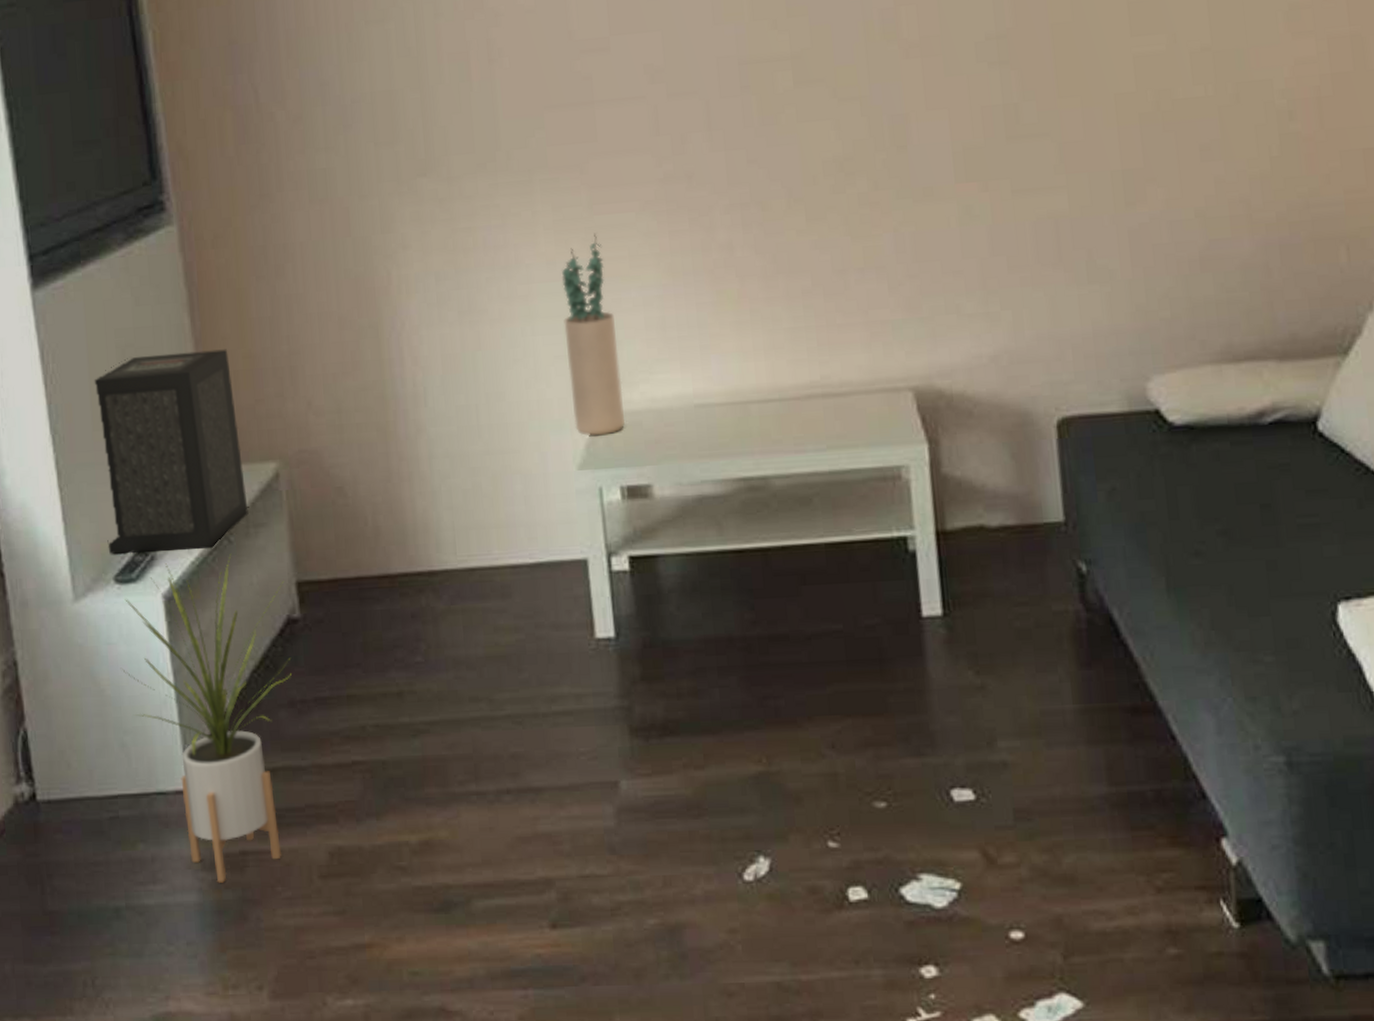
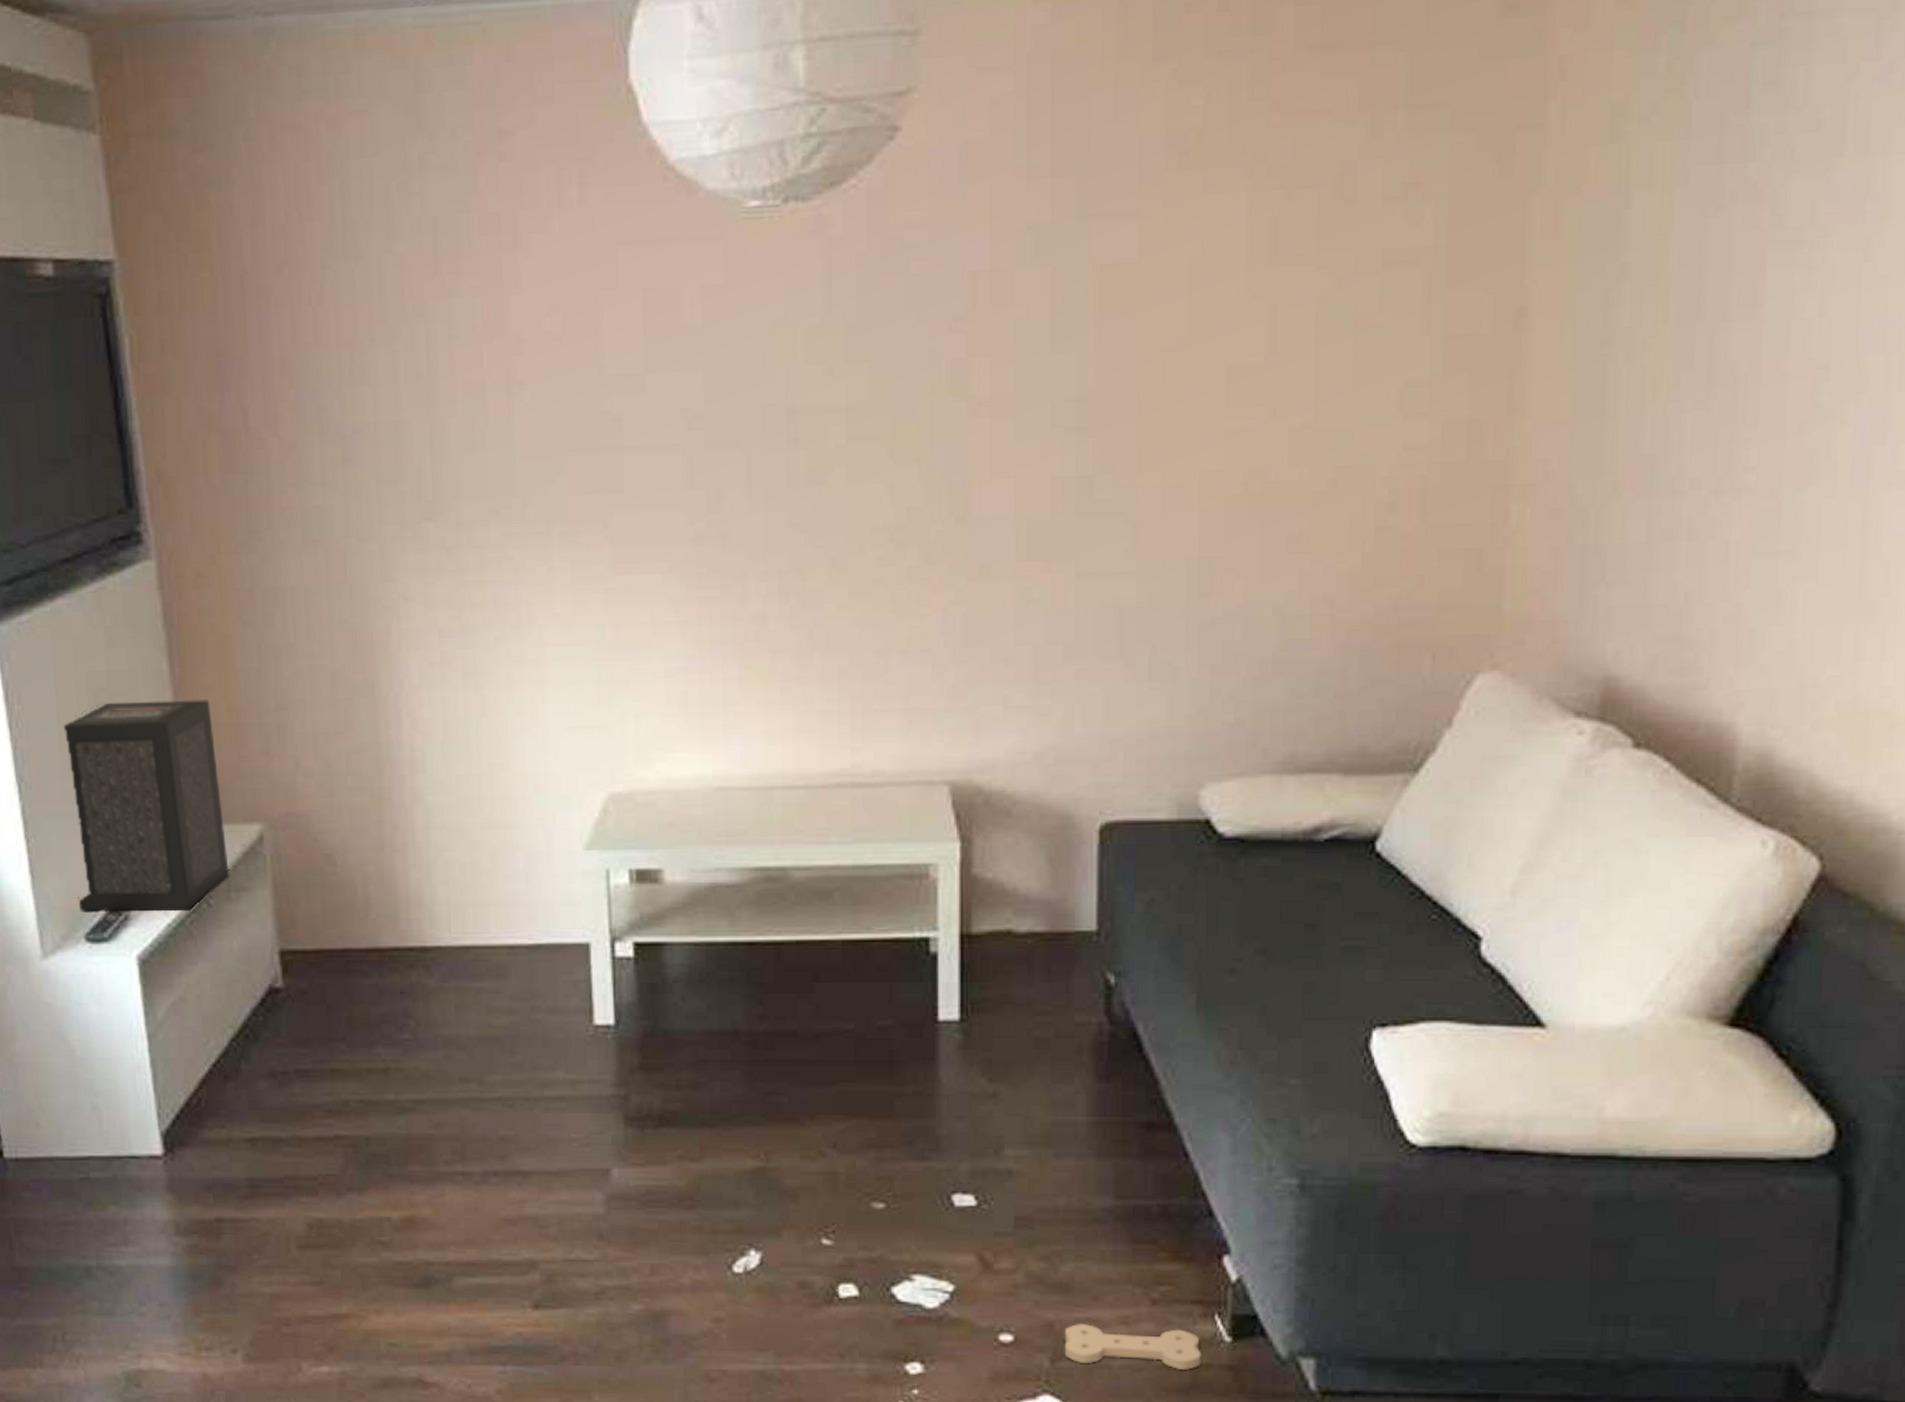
house plant: present [120,553,291,883] -> none [91,917,272,1248]
vase: present [561,233,624,436] -> none [577,595,637,815]
dog toy: none [1073,916,1212,961] -> present [1064,1324,1202,1371]

